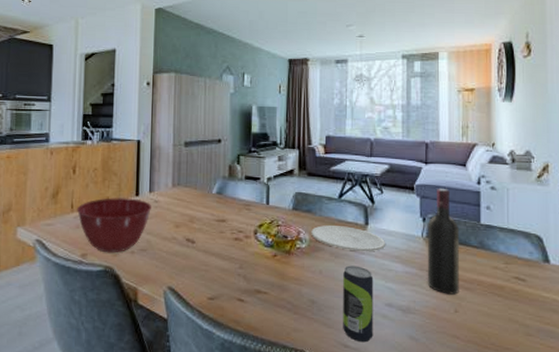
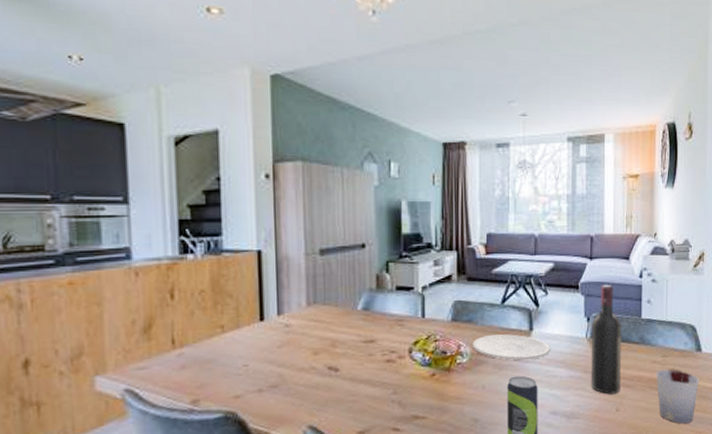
mixing bowl: present [76,197,152,253] -> none [179,323,283,396]
cup: none [497,276,548,336] -> present [656,369,699,424]

